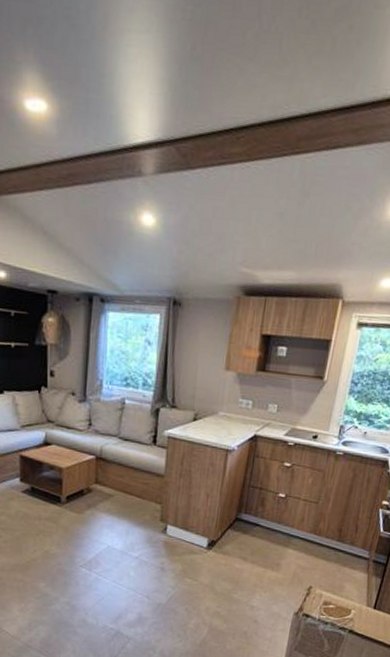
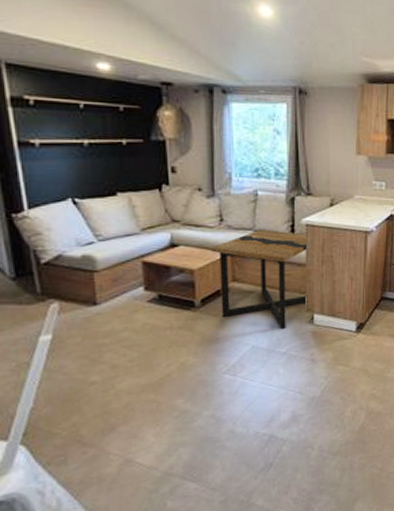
side table: none [79,436,169,535] -> present [211,229,309,330]

